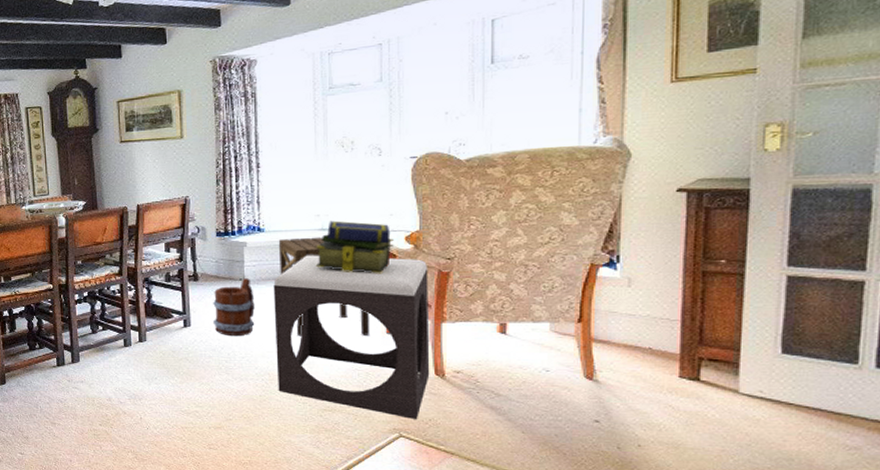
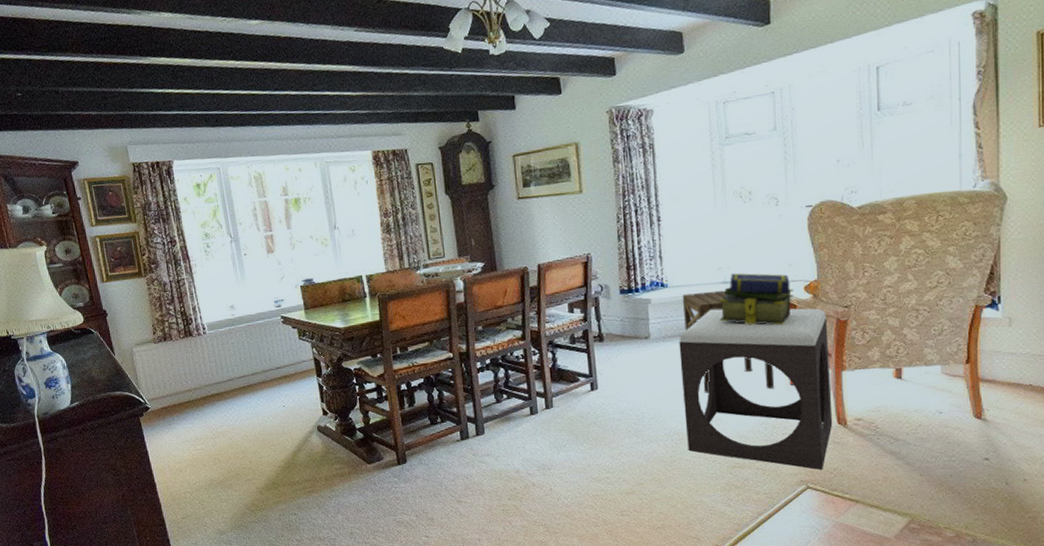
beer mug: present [213,278,255,336] -> none [619,336,662,397]

